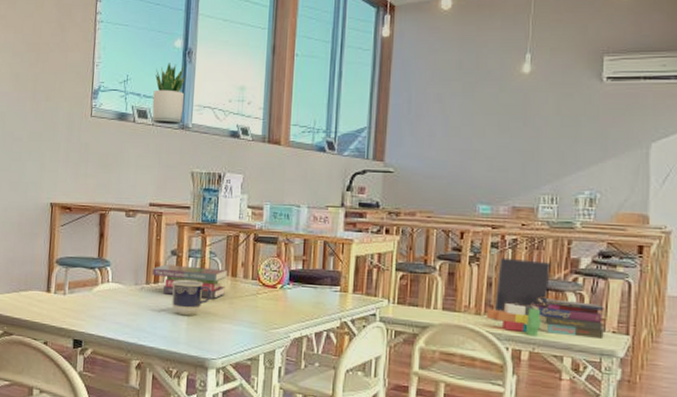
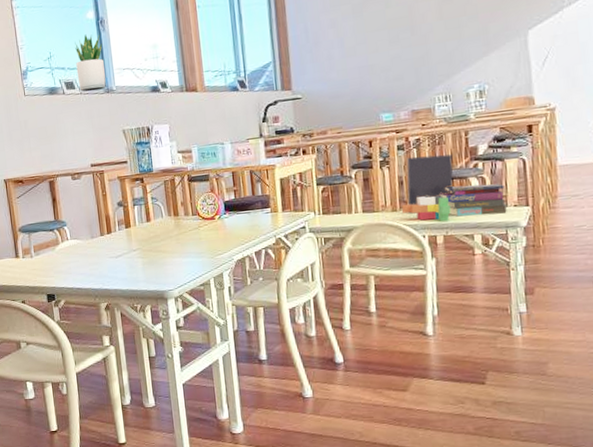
books: present [152,264,228,299] -> none [103,210,171,242]
cup: present [172,279,211,316] -> none [123,225,159,258]

